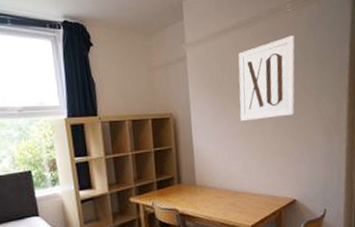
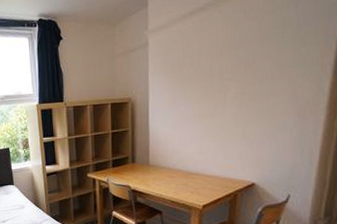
wall art: present [238,36,295,122] -> none [200,11,271,105]

